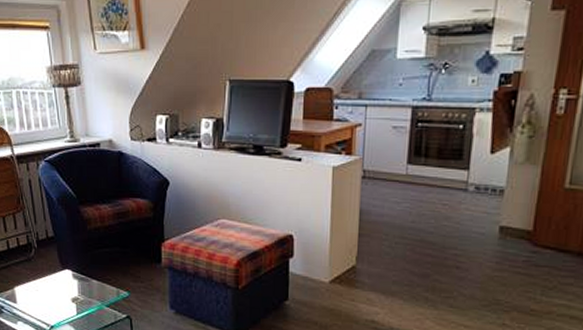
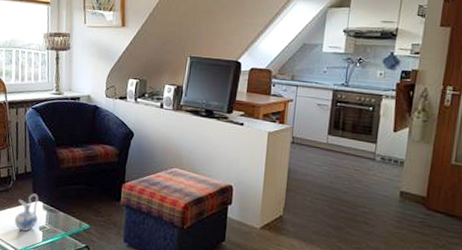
ceramic pitcher: none [42,261,69,305] -> present [14,193,39,232]

